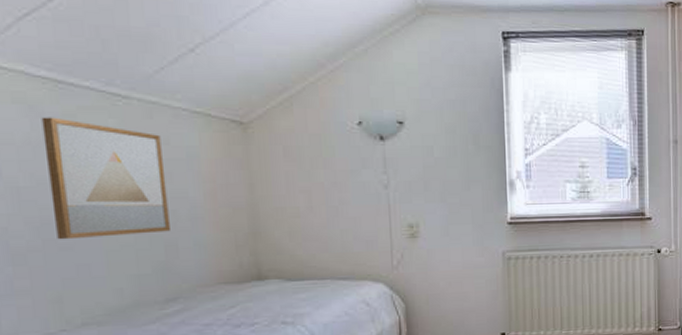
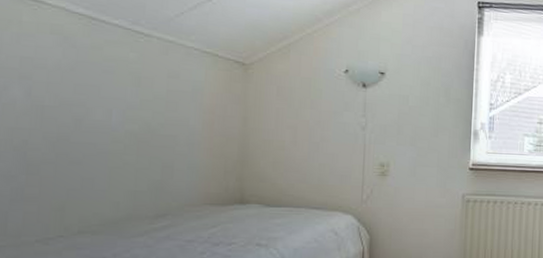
wall art: present [41,117,170,240] -> none [69,47,172,155]

